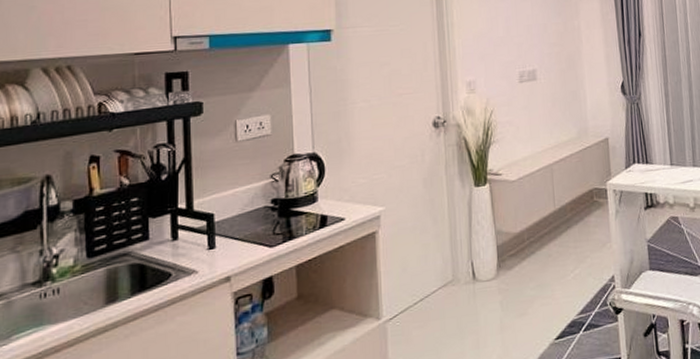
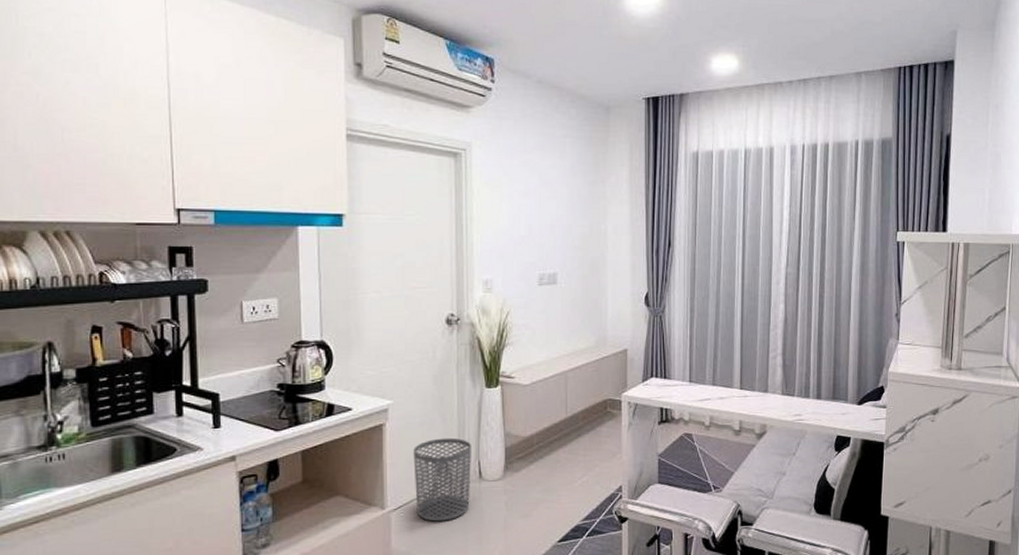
waste bin: none [407,240,465,329] -> present [413,437,471,522]

